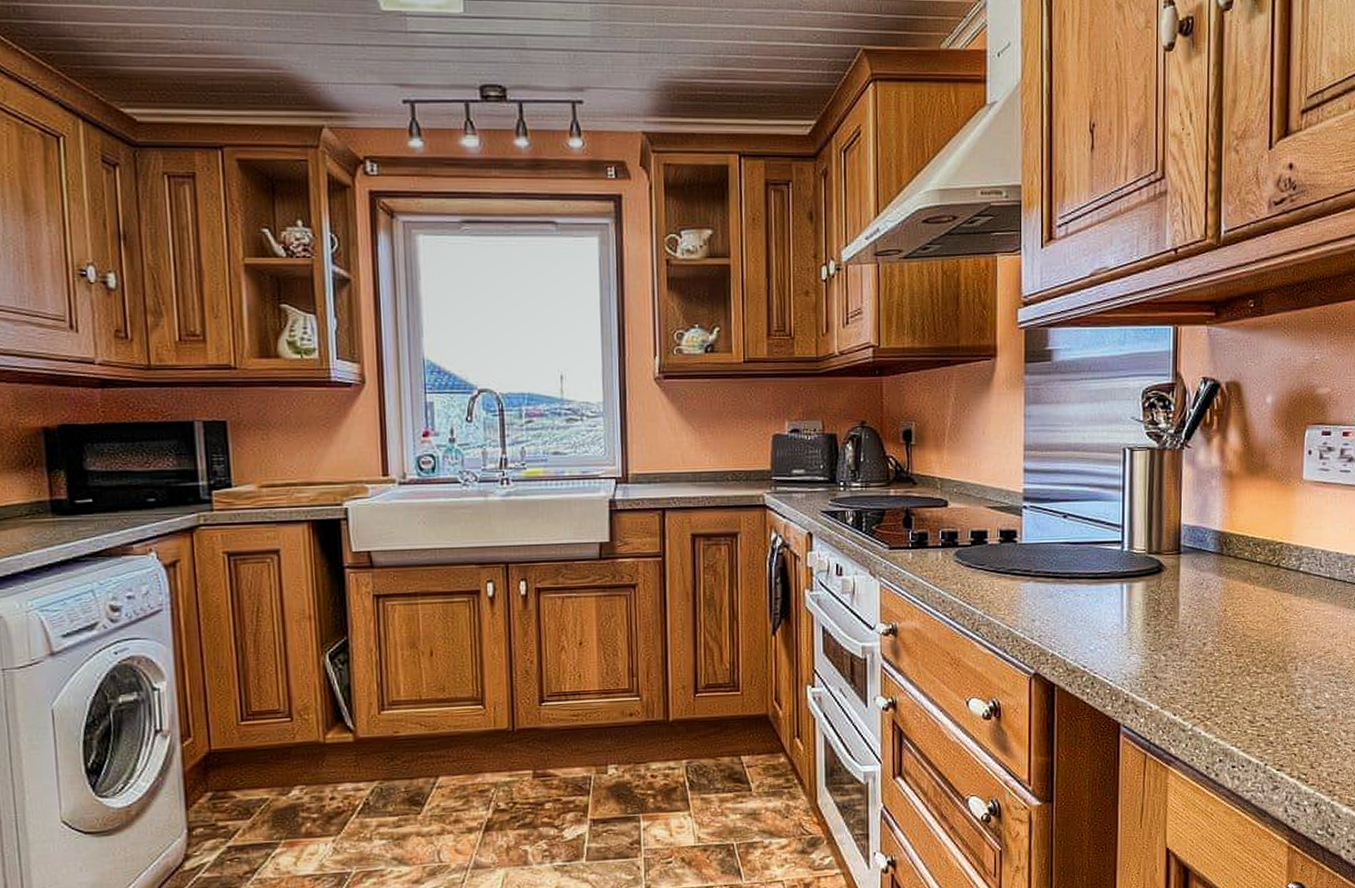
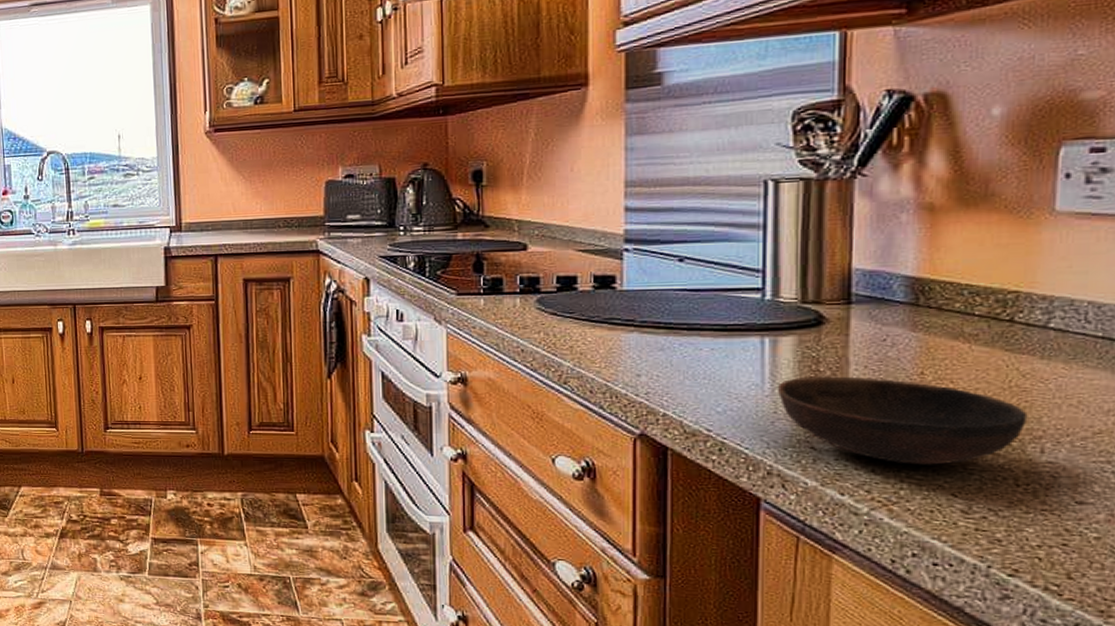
bowl: none [1131,615,1288,686] -> present [777,376,1028,465]

